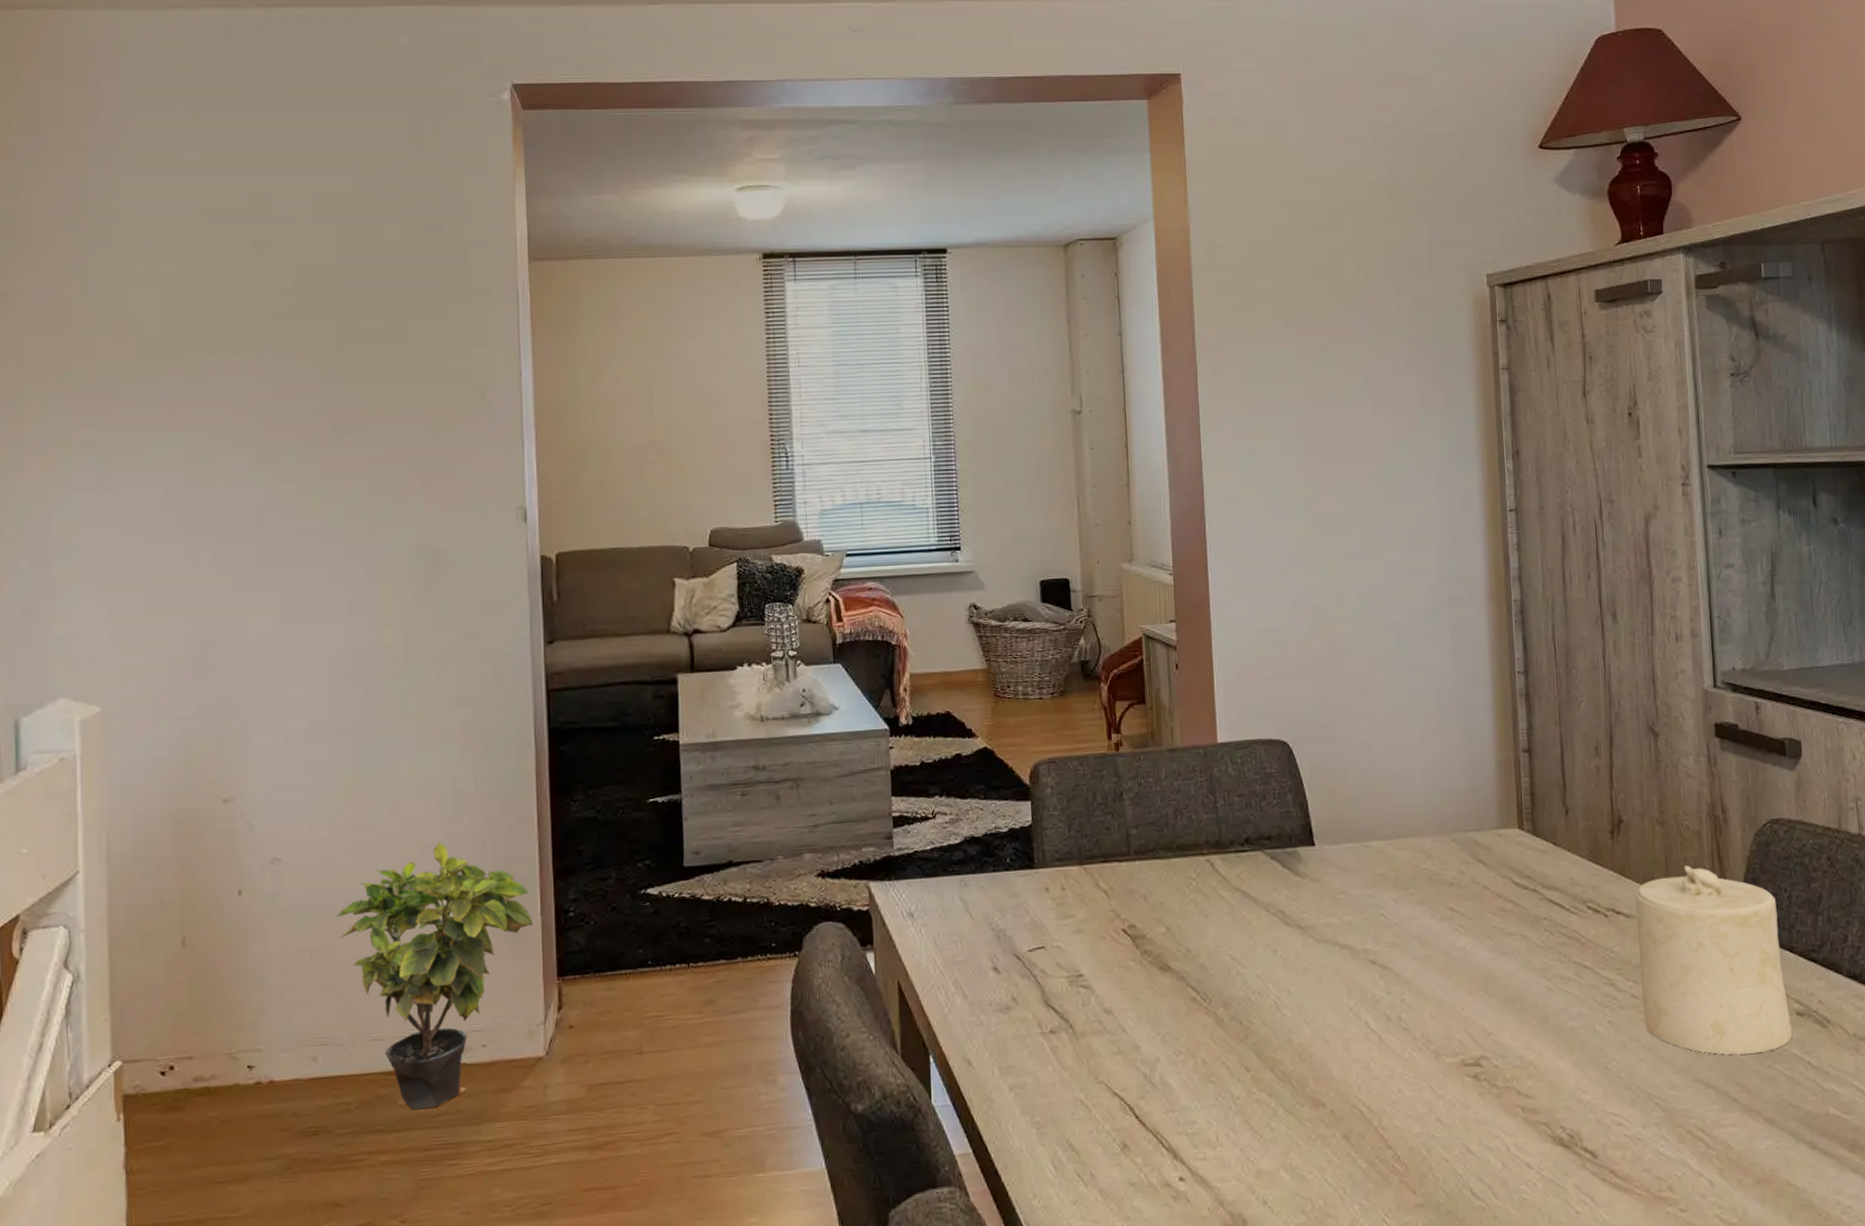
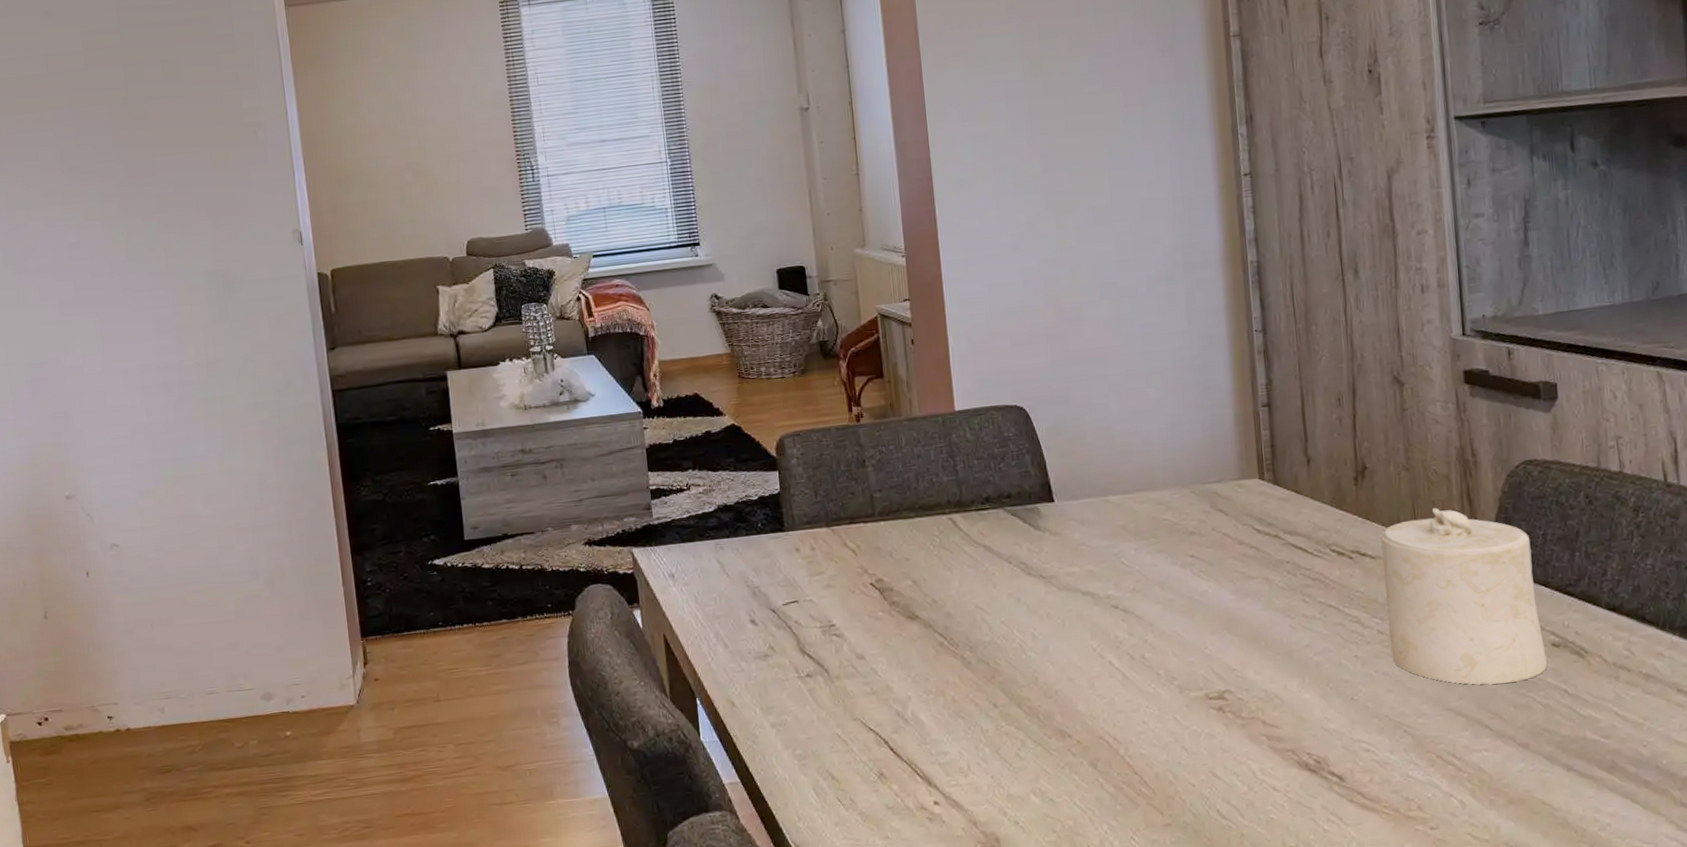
potted plant: present [337,843,533,1109] -> none [169,526,337,750]

